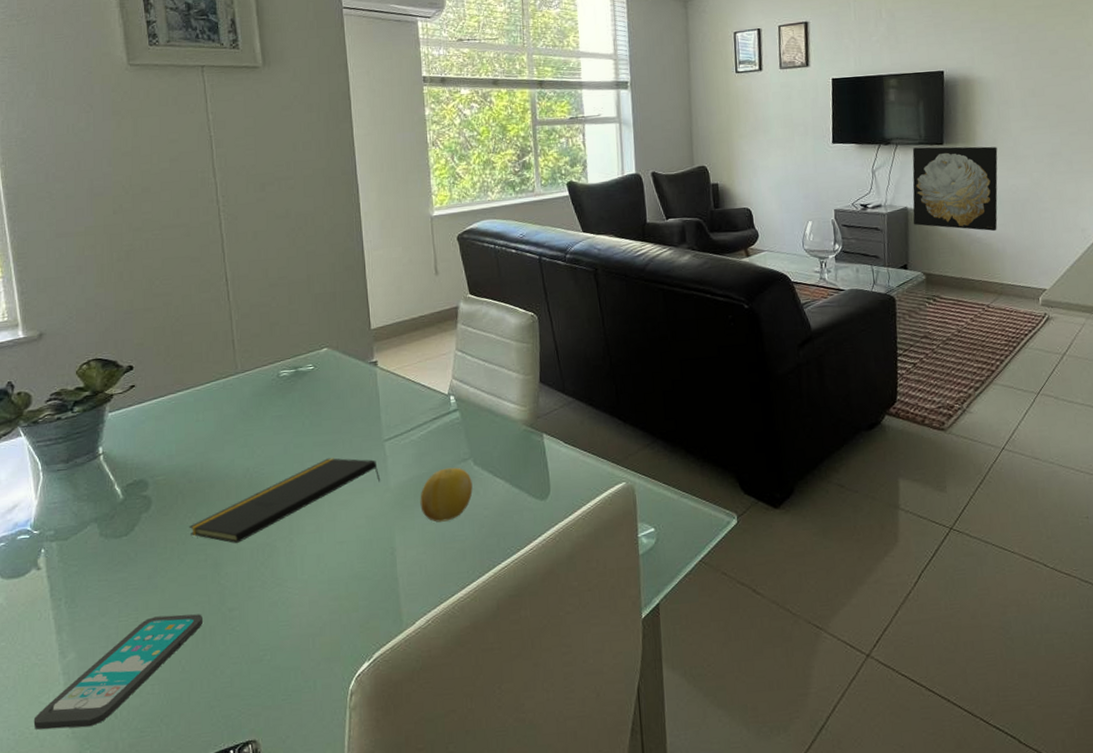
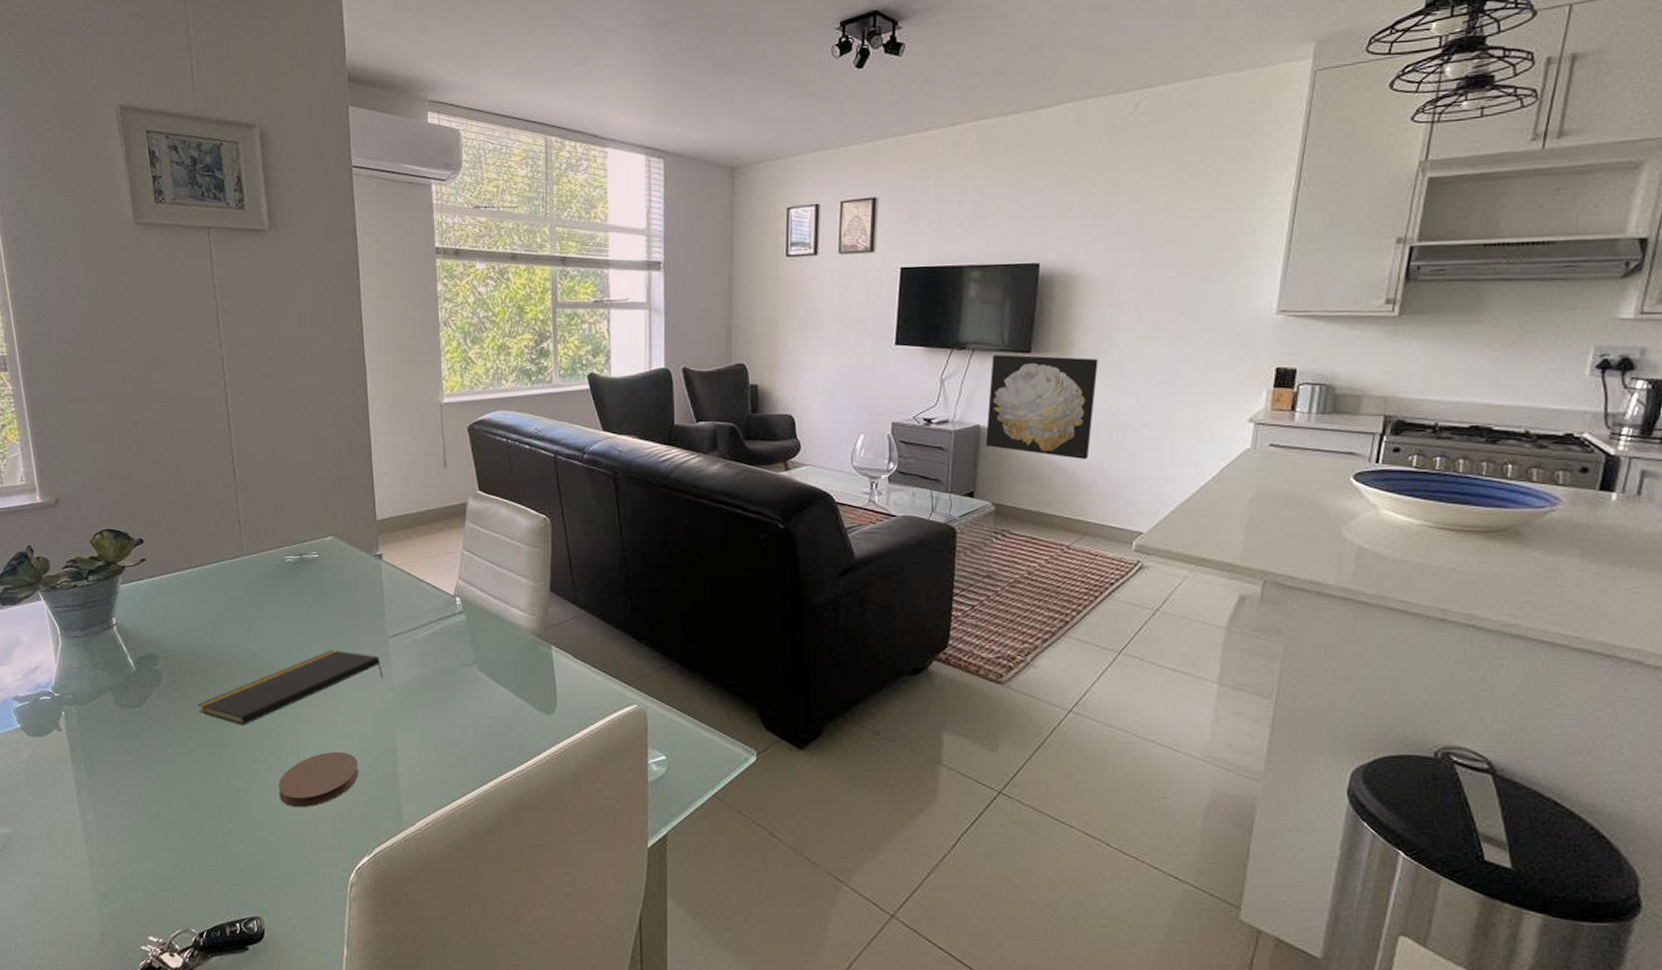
smartphone: present [33,614,203,730] -> none [58,788,211,884]
coaster: none [274,558,358,621] -> present [278,751,359,808]
fruit: present [420,467,473,522] -> none [423,671,476,726]

